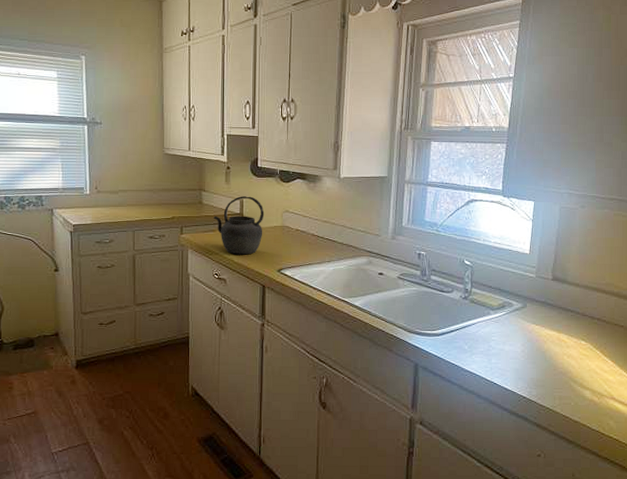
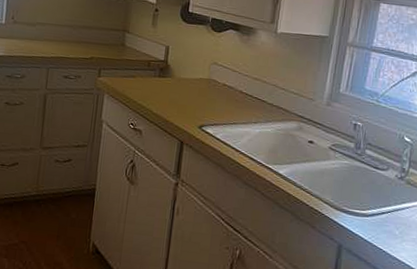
kettle: present [213,196,265,255] -> none [135,42,191,106]

